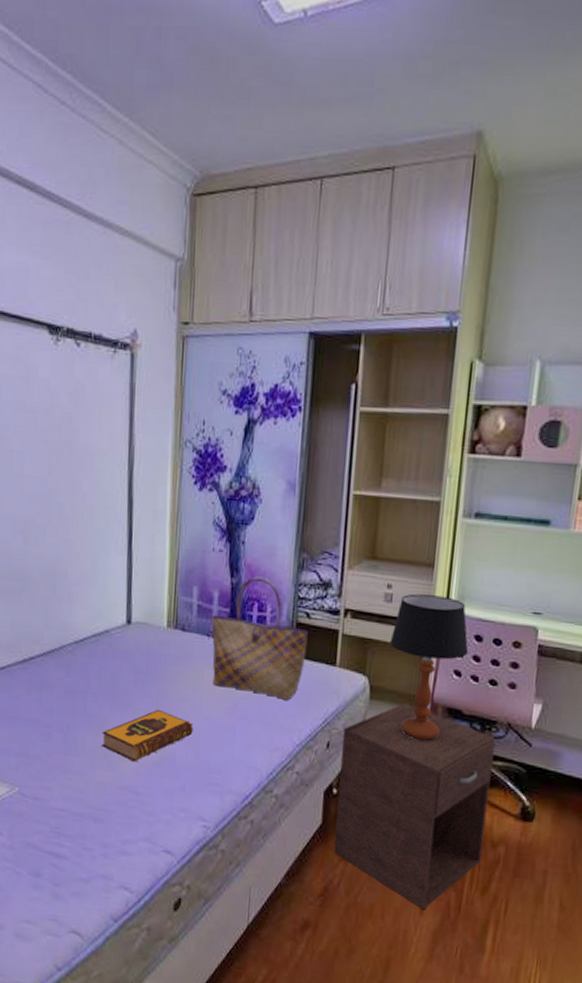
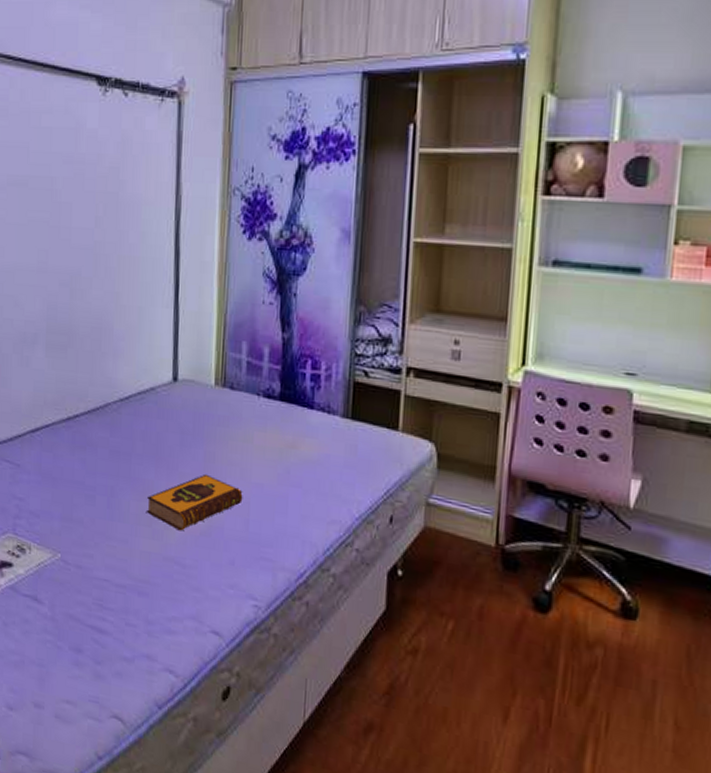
tote bag: present [211,576,308,700] -> none [261,331,367,468]
nightstand: present [333,703,496,910] -> none [399,474,587,719]
table lamp: present [390,594,469,741] -> none [459,351,551,519]

